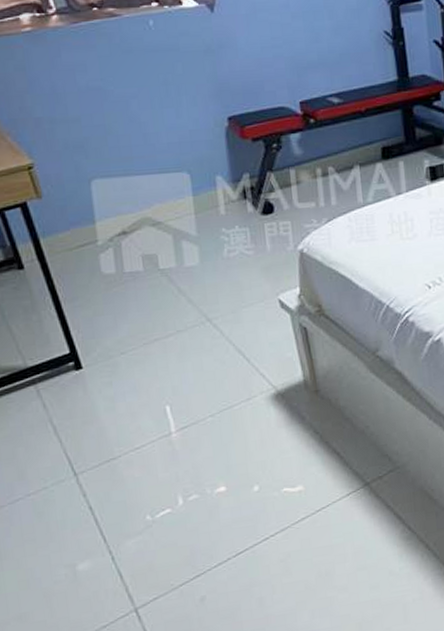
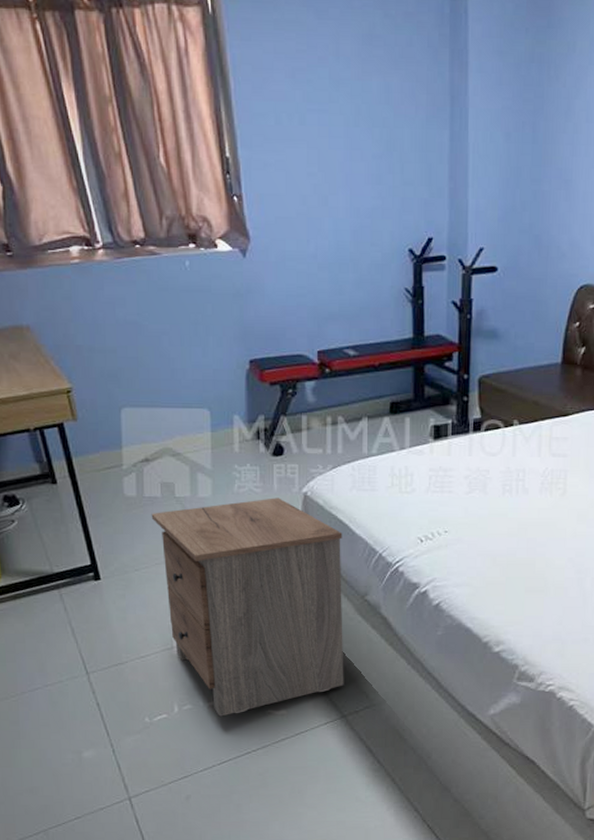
nightstand: none [134,258,364,503] -> present [151,498,344,717]

